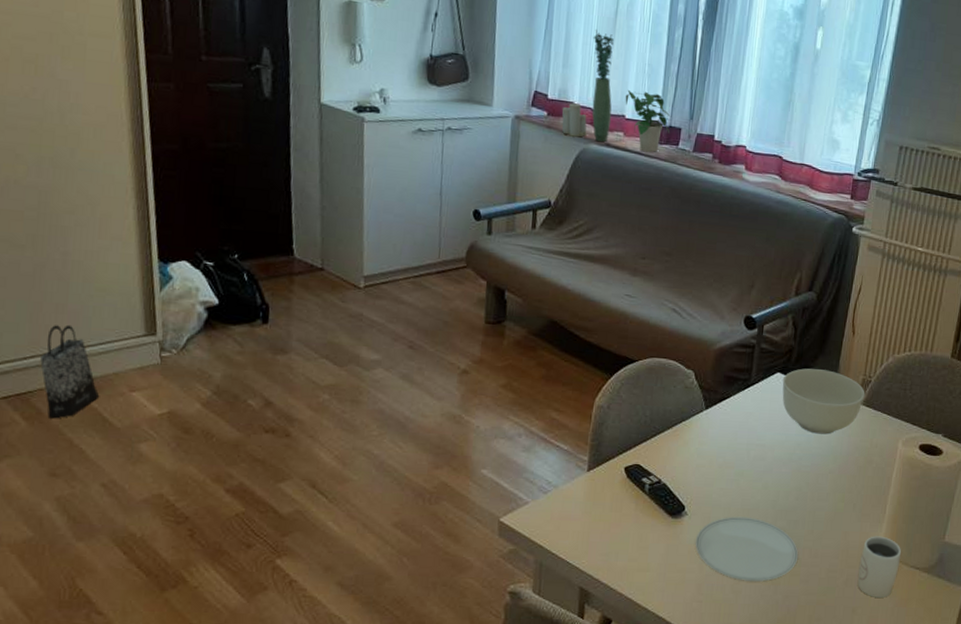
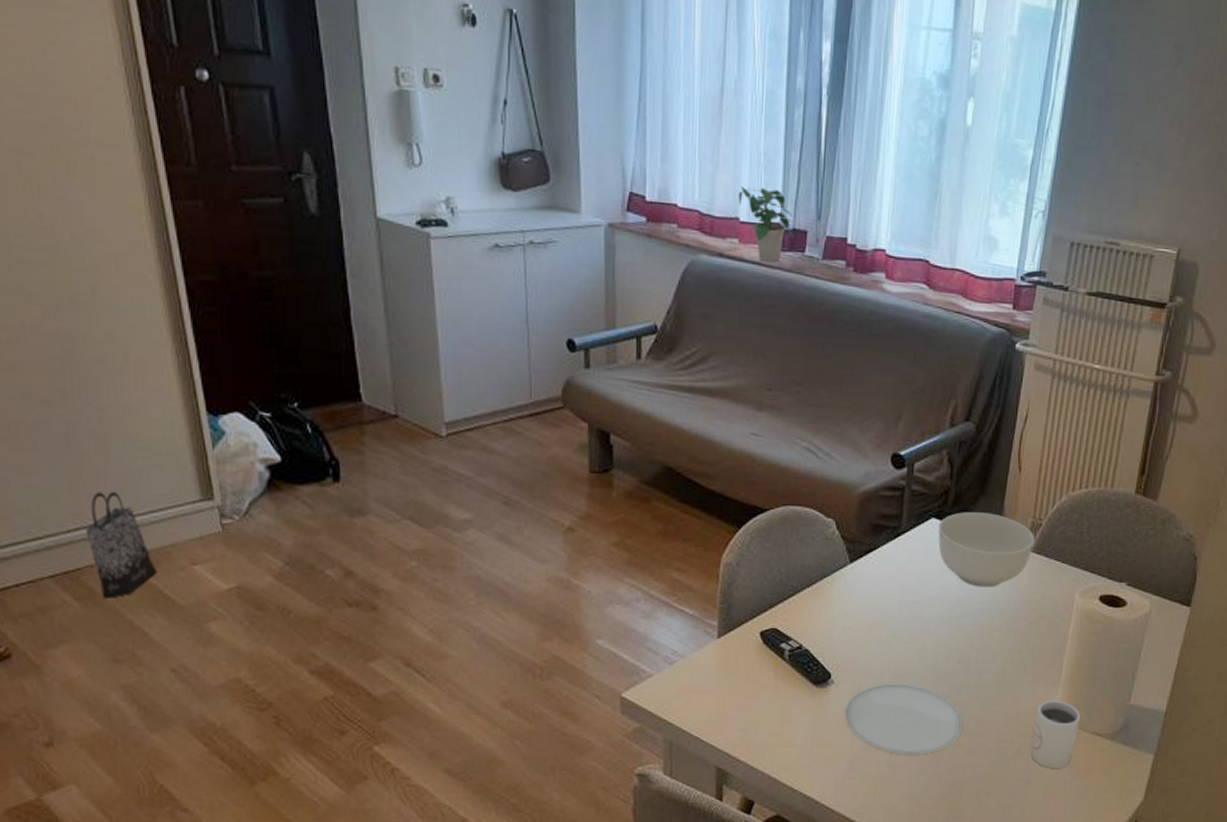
candle: present [562,101,587,137] -> none [664,202,695,247]
vase: present [592,30,614,143] -> none [695,113,723,252]

